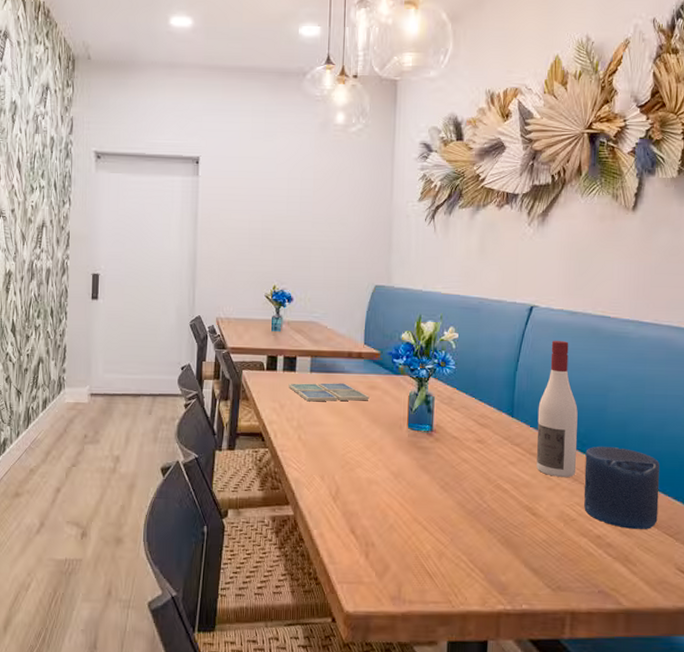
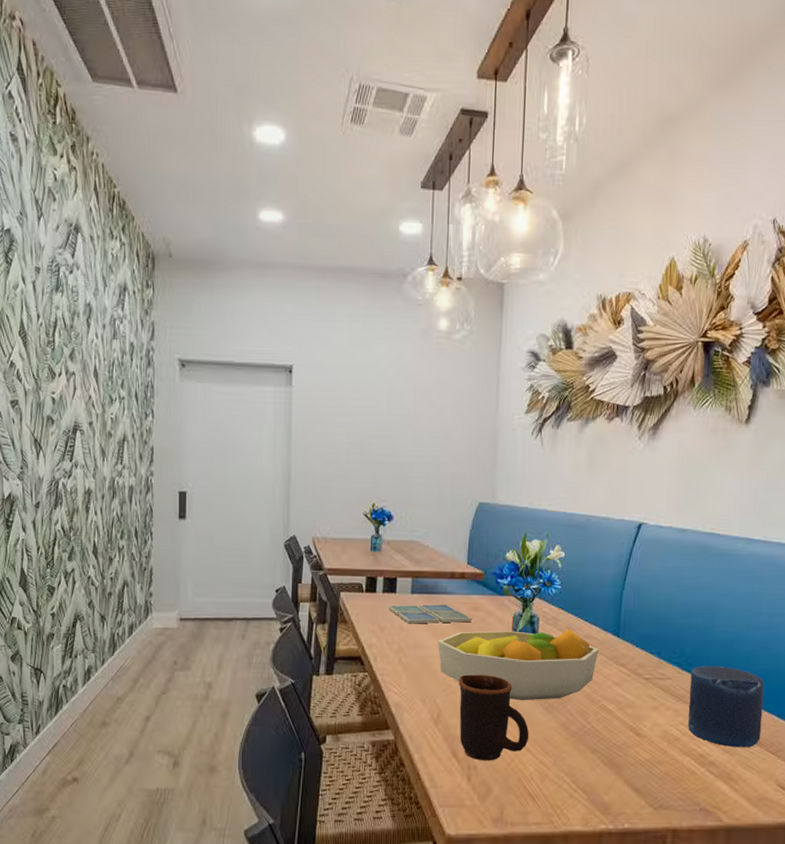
fruit bowl: none [335,408,494,479] -> present [437,628,599,701]
mug: none [356,452,426,538] -> present [458,674,529,761]
wine bottle: present [536,340,578,478] -> none [641,558,685,698]

